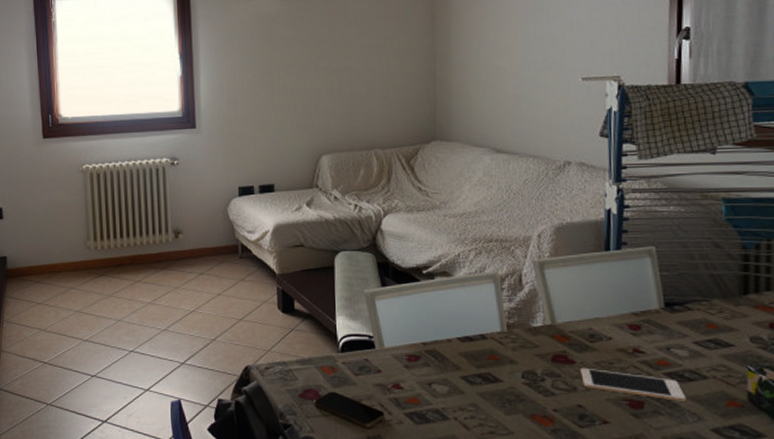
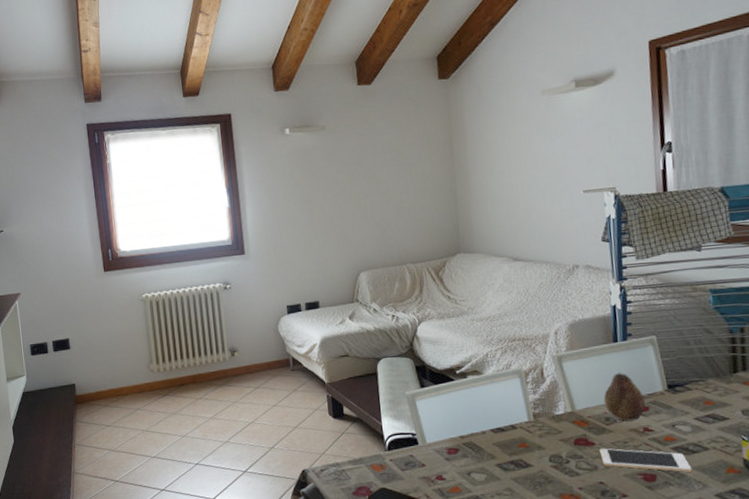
fruit: none [589,284,638,340] -> present [603,372,646,421]

